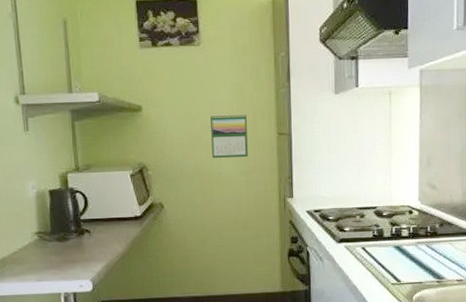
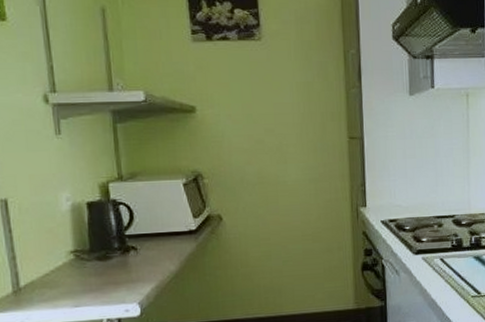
calendar: present [210,113,248,158] -> none [274,115,317,164]

